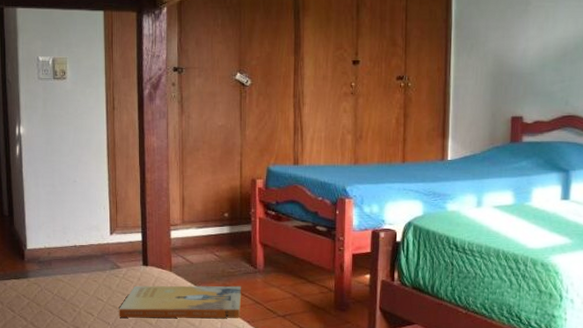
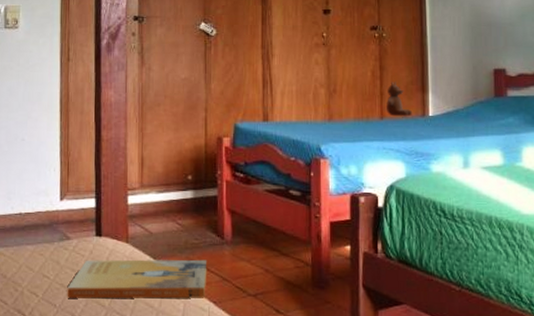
teddy bear: none [408,128,433,161] -> present [386,82,413,117]

